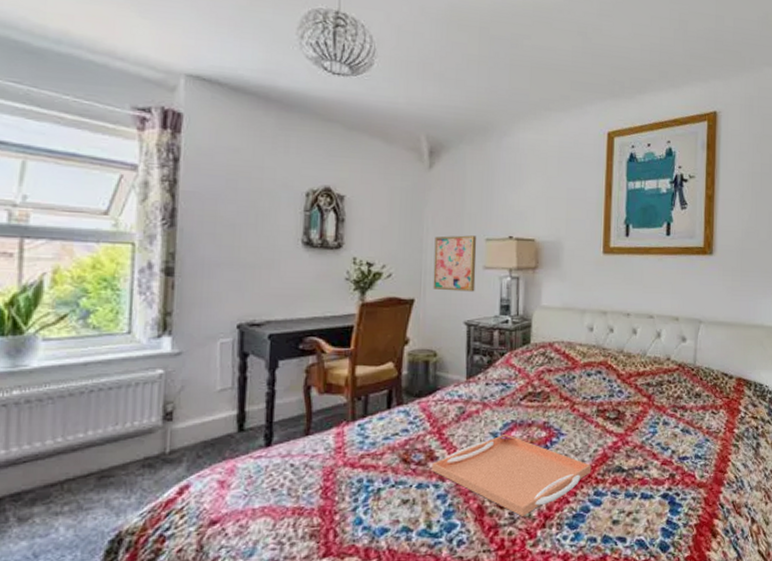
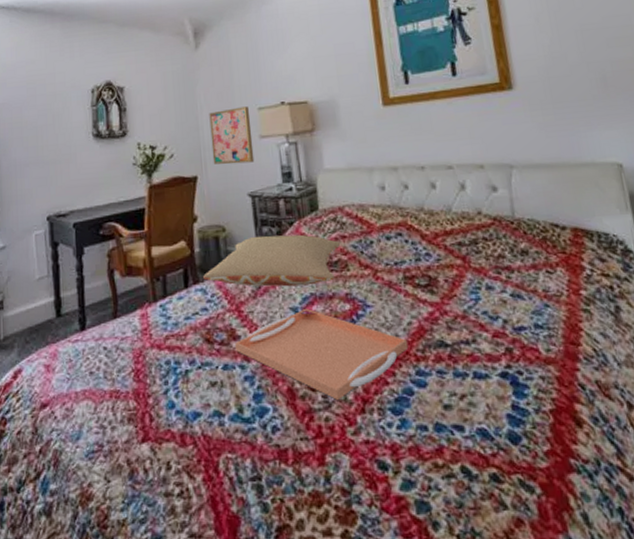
pillow: none [408,363,546,413] -> present [203,234,341,287]

